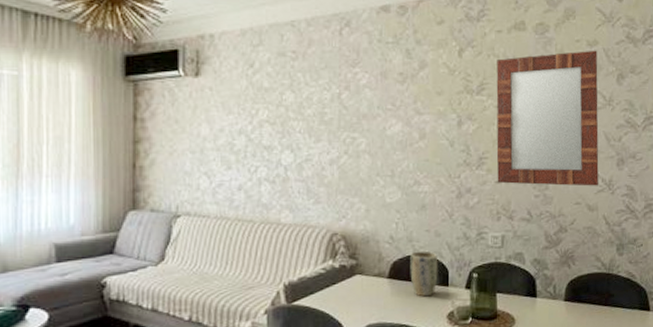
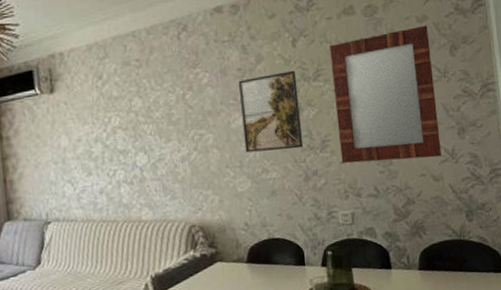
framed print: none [398,81,460,163] -> present [238,70,304,153]
plant pot: present [410,250,438,297] -> none [266,234,294,278]

